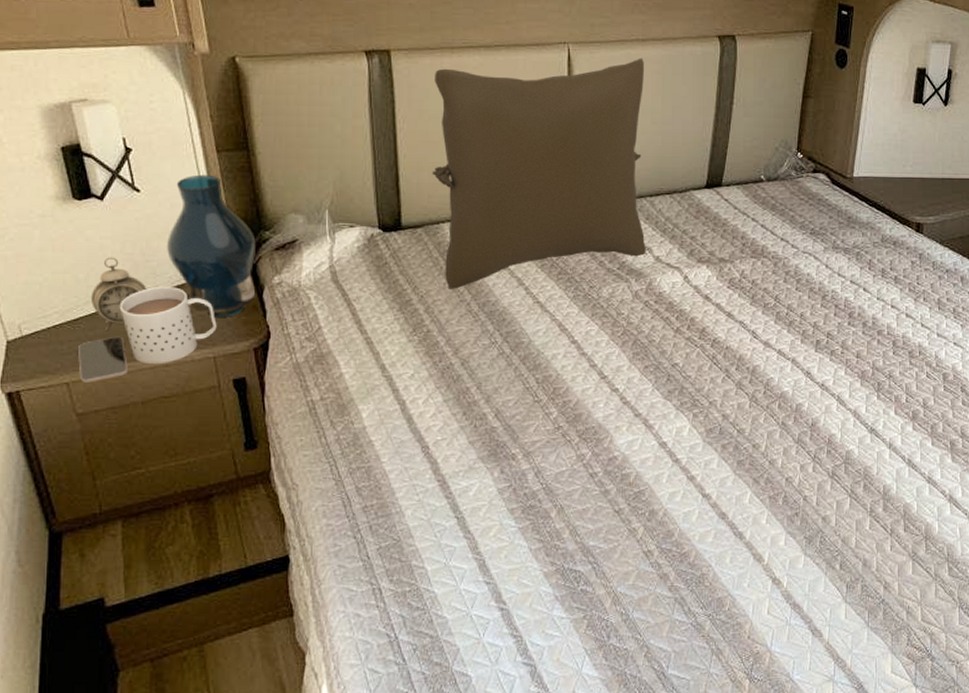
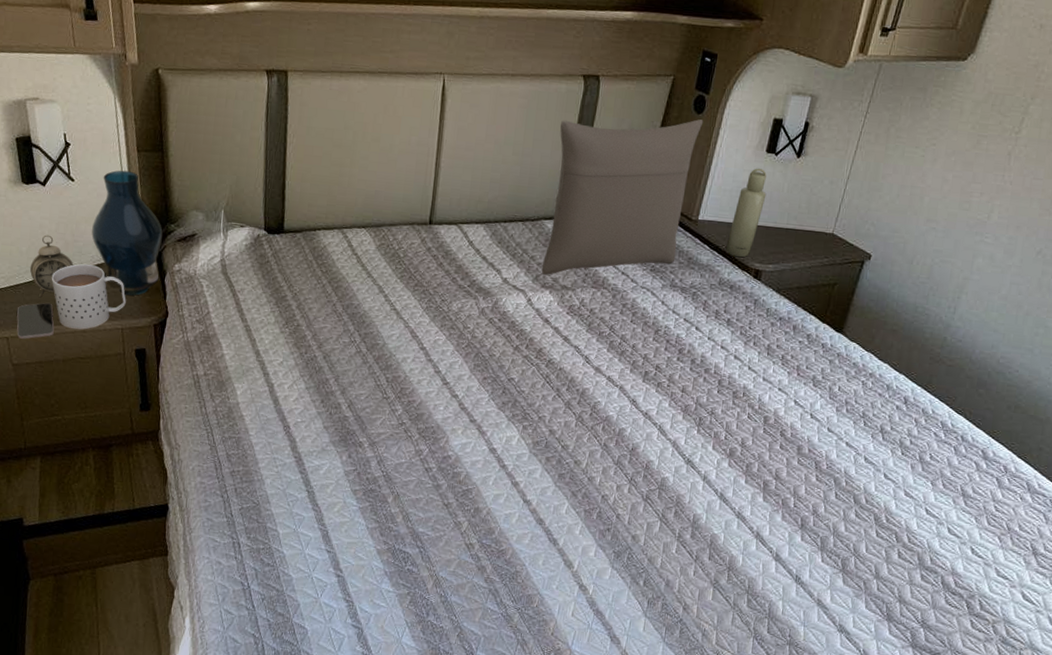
pillow: present [432,58,646,289] -> none [313,90,512,290]
pillow: none [696,74,847,249] -> present [542,119,704,275]
bottle: none [884,119,919,212] -> present [725,168,767,258]

